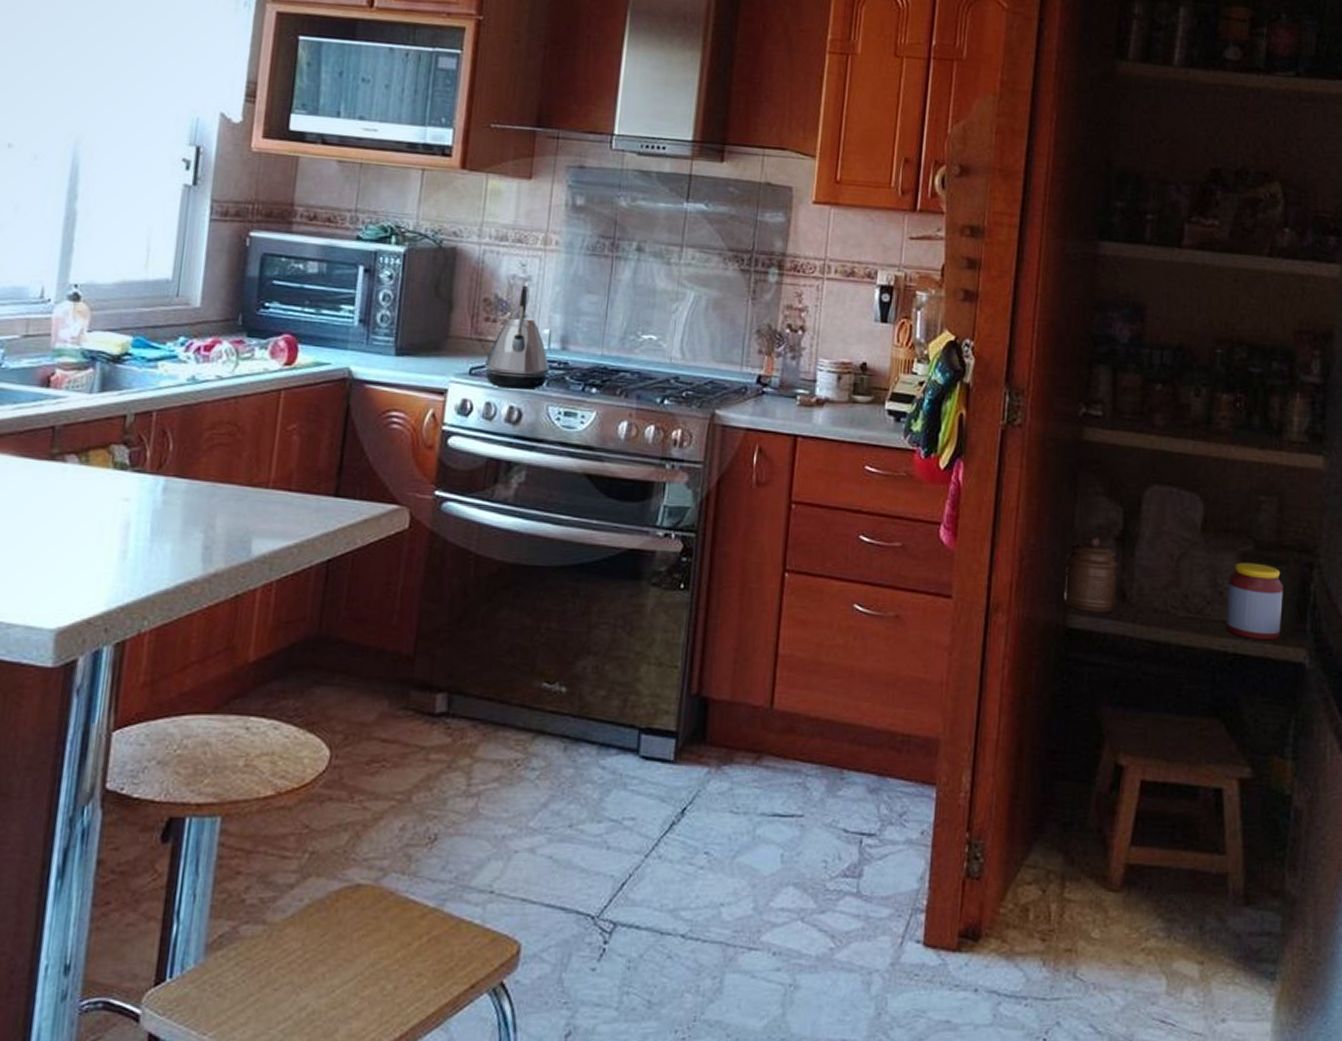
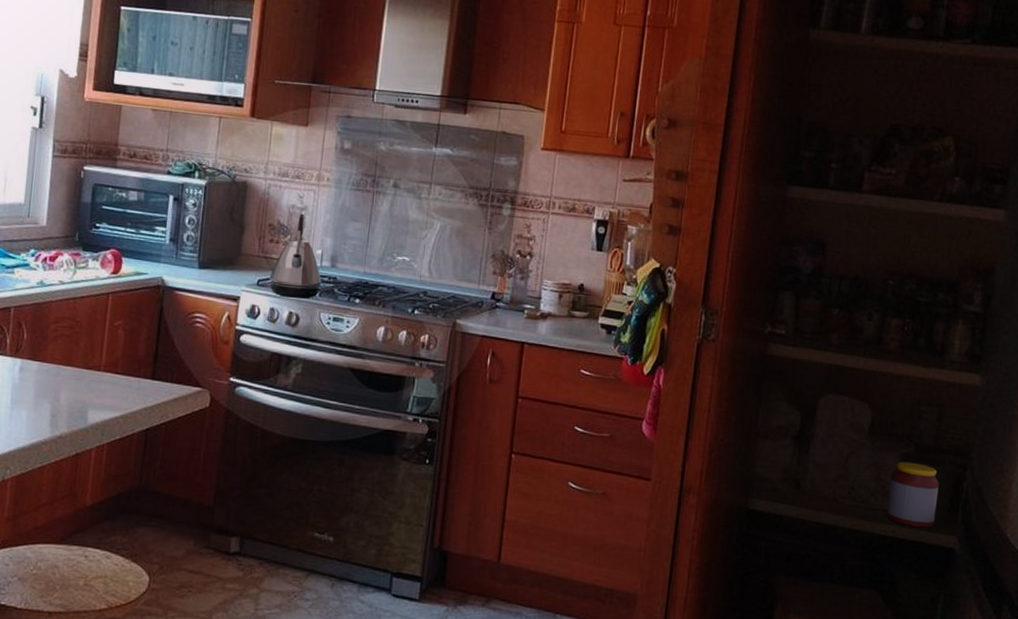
jar: present [1064,536,1119,613] -> none [746,435,795,499]

